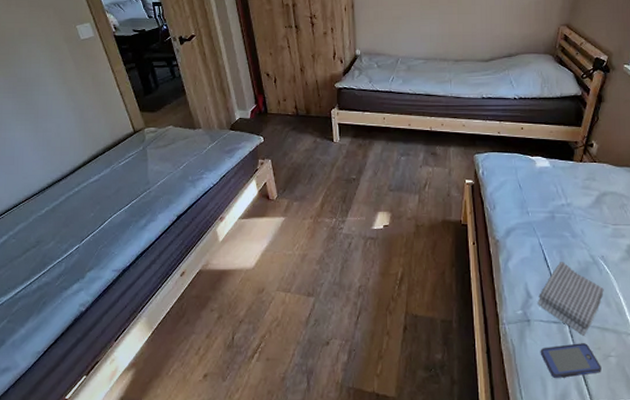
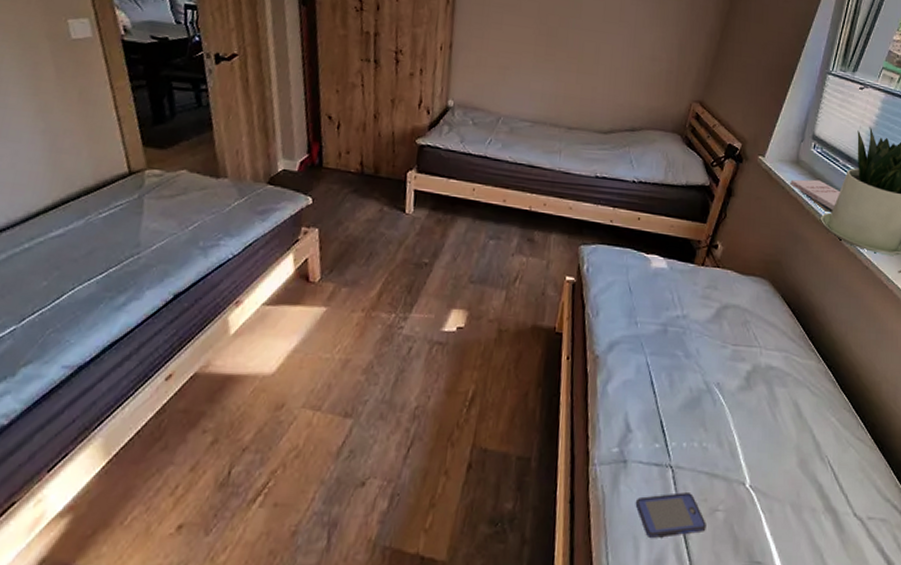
towel: present [537,262,604,336] -> none [638,387,717,483]

